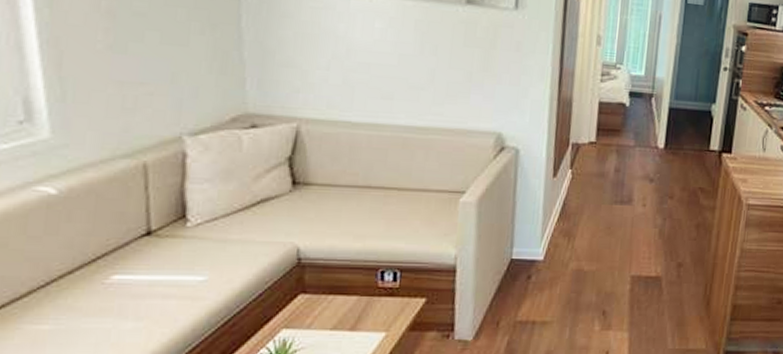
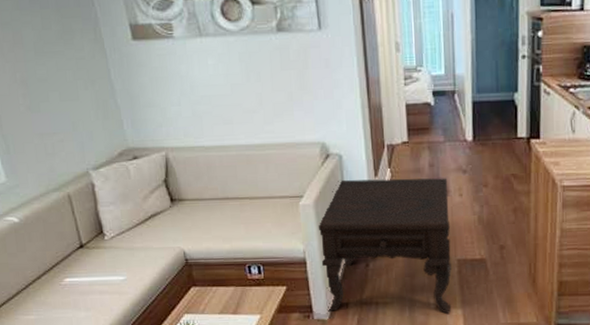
side table: none [472,177,633,338] -> present [318,178,452,315]

